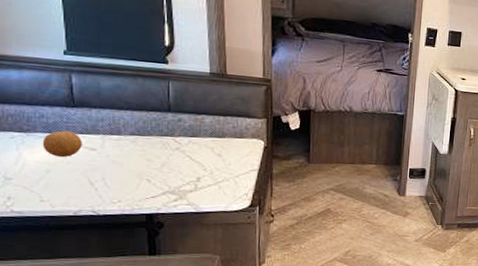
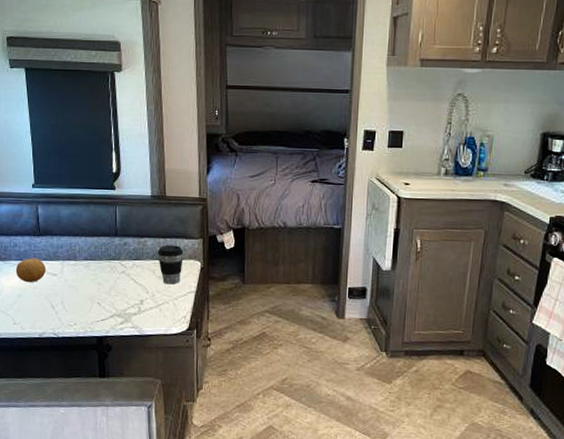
coffee cup: none [216,123,246,162] -> present [157,245,184,285]

